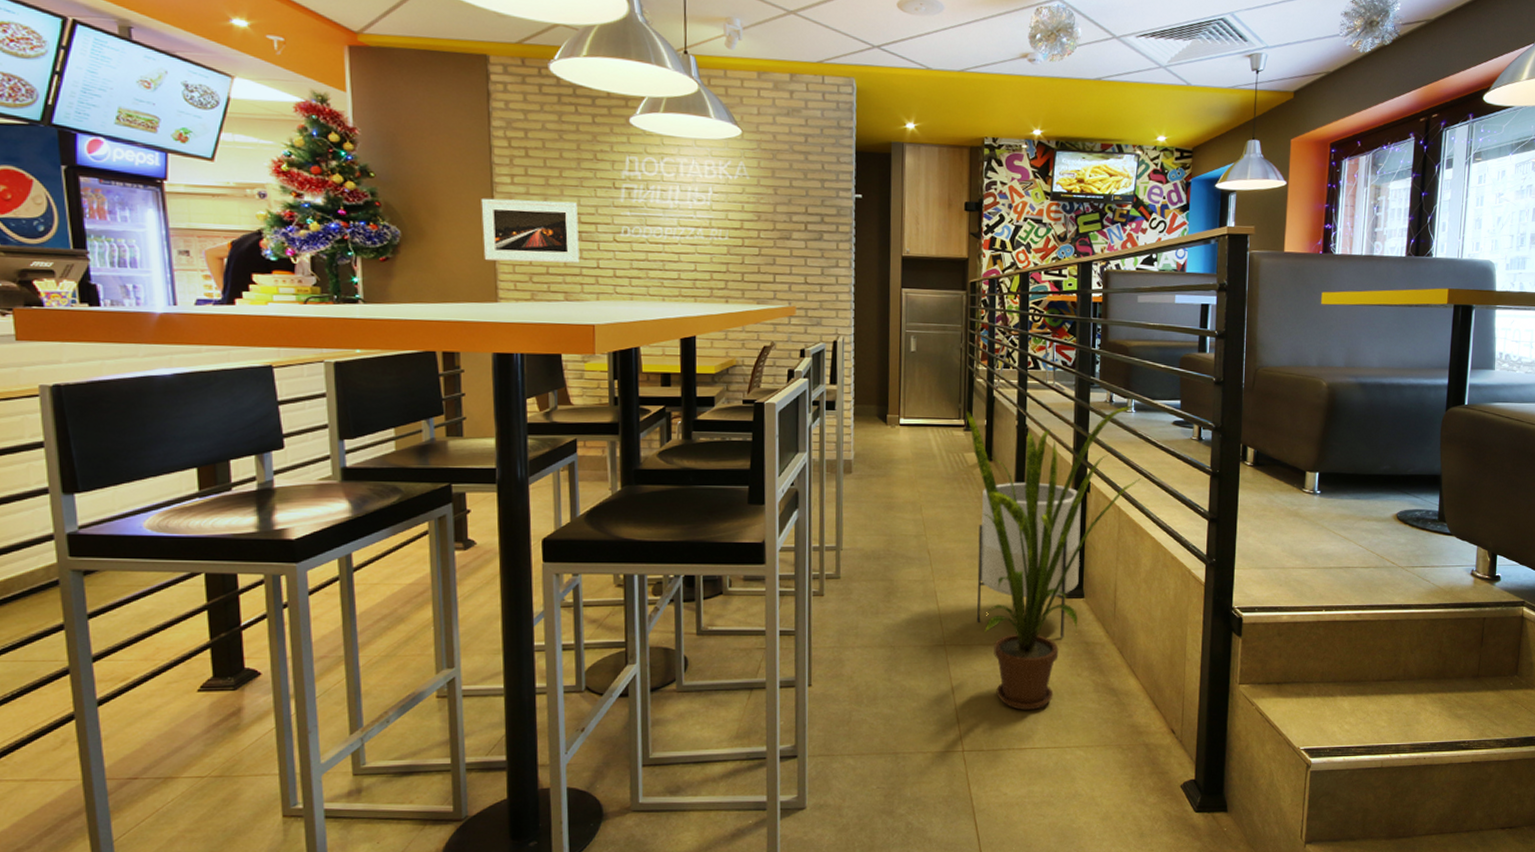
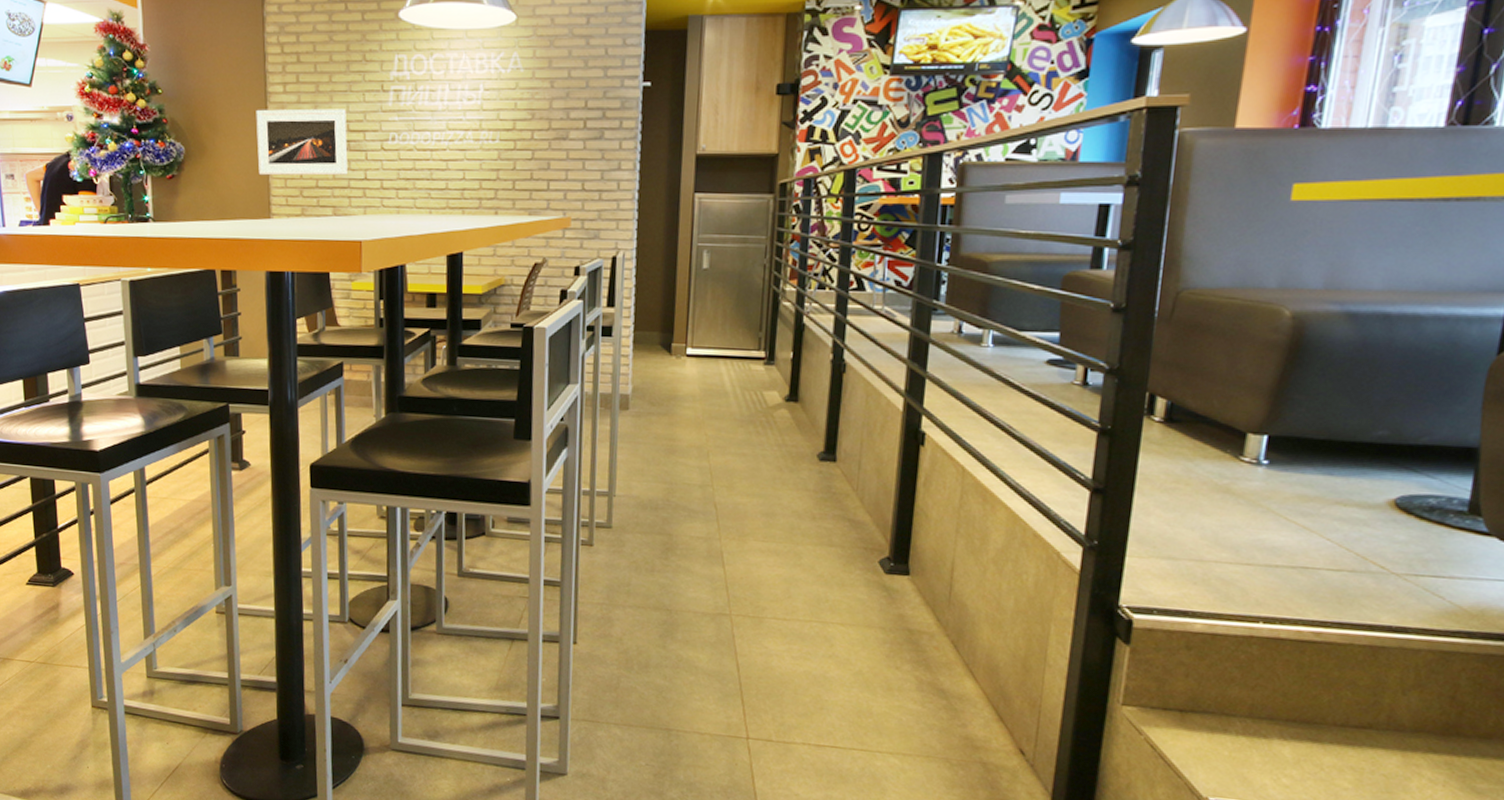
house plant: present [965,404,1141,710] -> none [766,336,997,703]
planter: present [977,482,1081,639] -> none [771,429,912,622]

